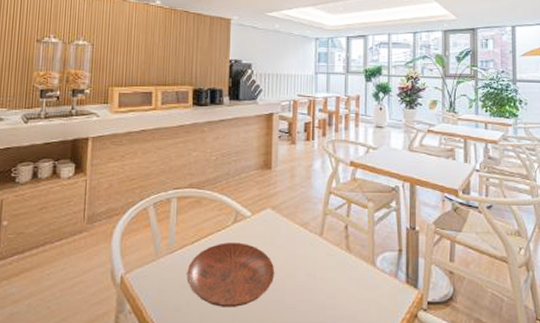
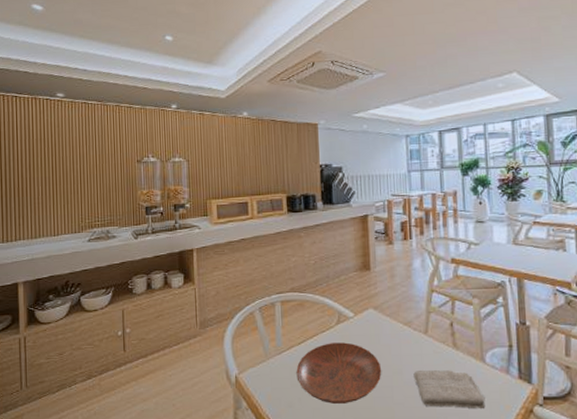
washcloth: none [306,272,373,314] -> present [413,369,486,409]

